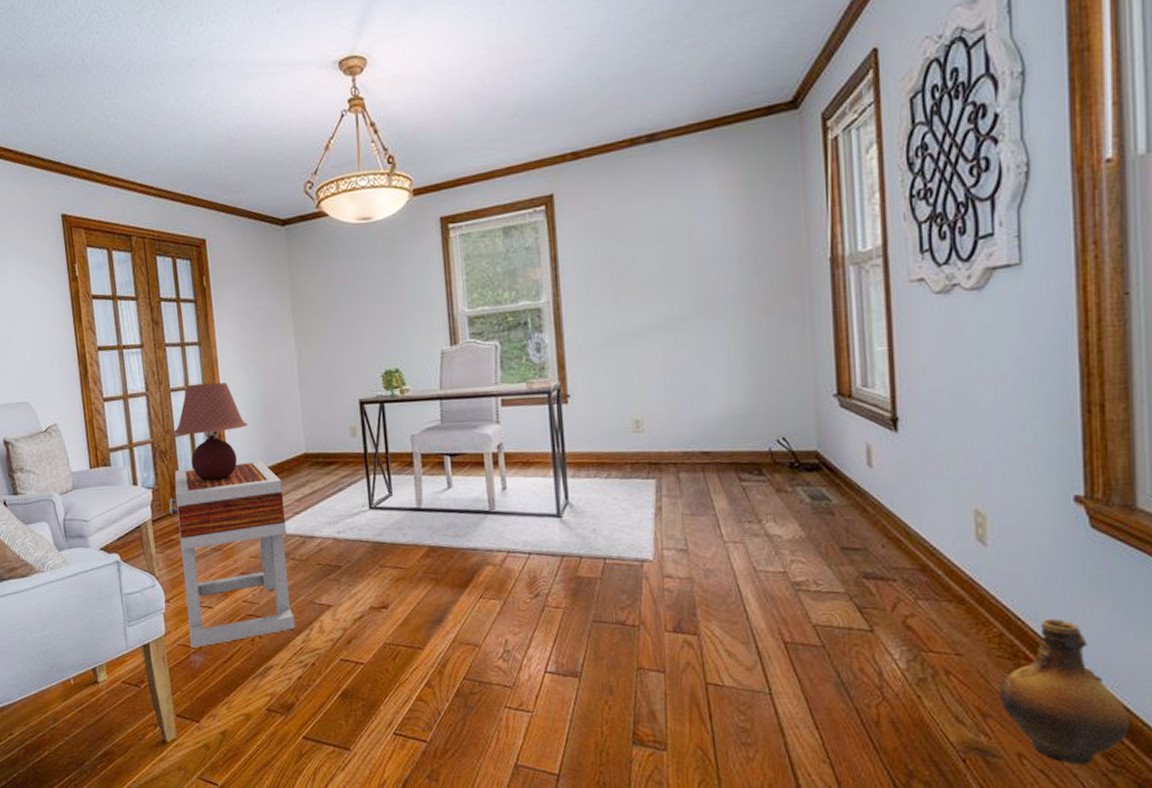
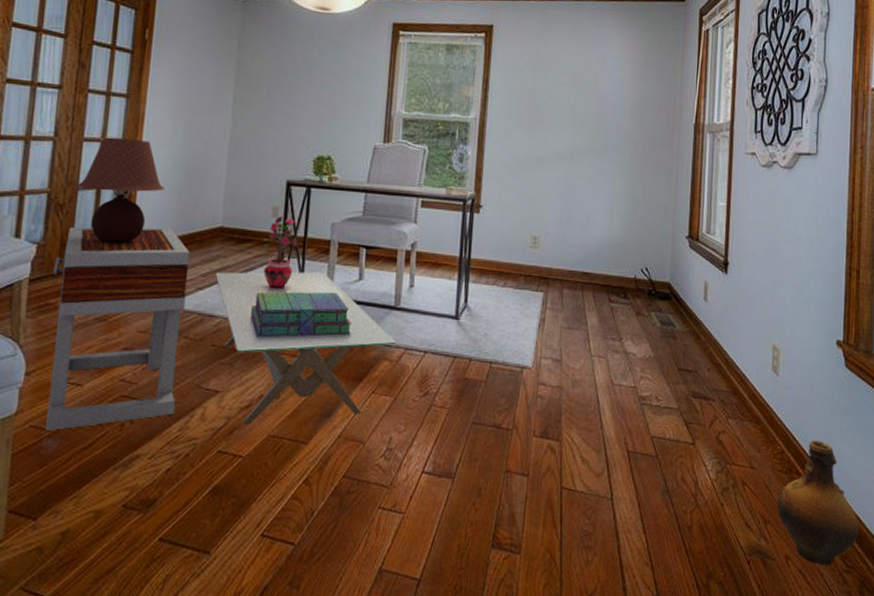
coffee table: none [308,484,497,635] -> present [215,271,396,425]
potted plant: none [346,435,381,506] -> present [262,216,298,289]
stack of books: none [347,503,448,554] -> present [251,291,352,338]

